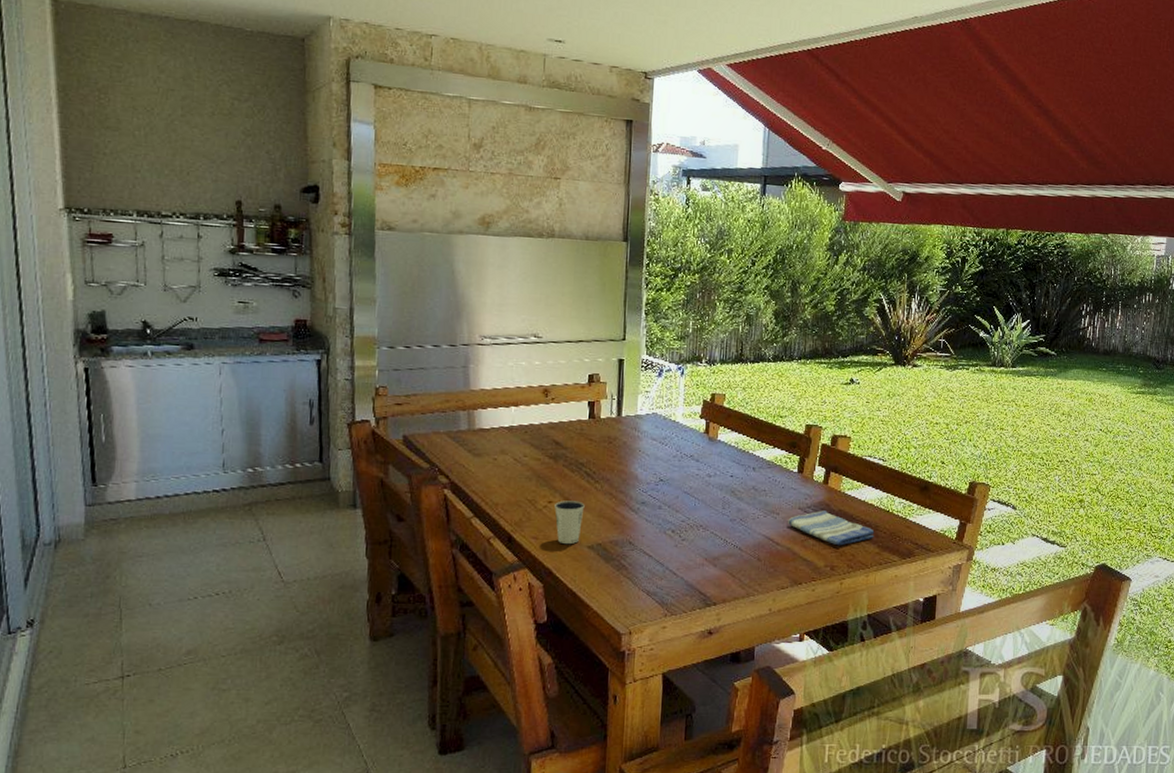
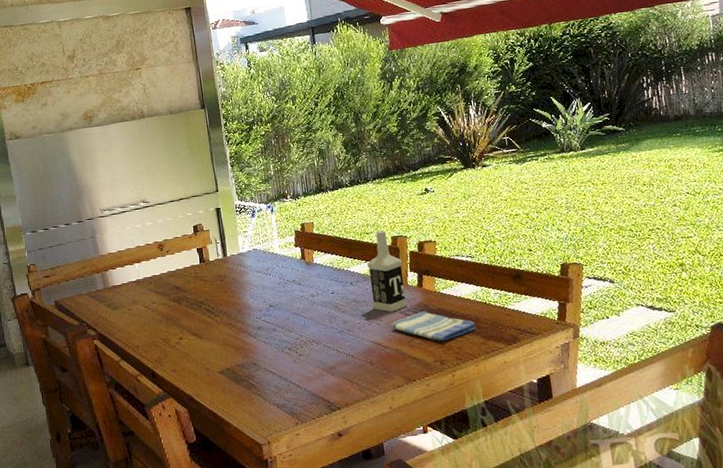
dixie cup: present [554,500,585,545] -> none [185,334,211,373]
vodka: none [771,416,812,507] -> present [367,230,407,313]

